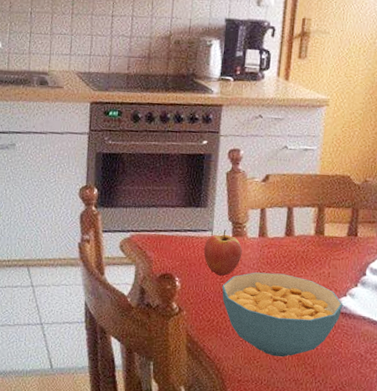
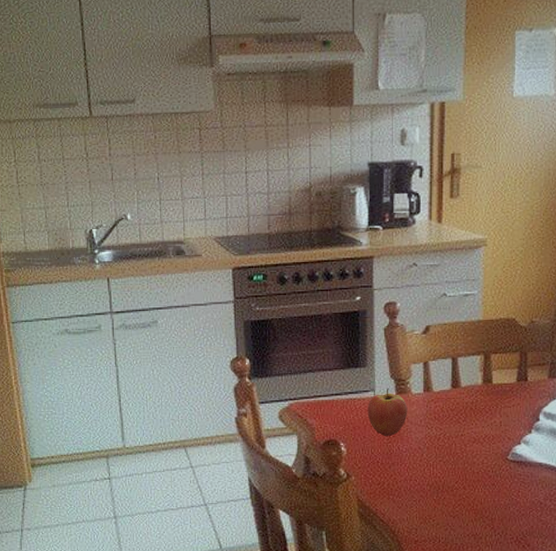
cereal bowl: present [221,272,343,357] -> none [389,428,518,513]

